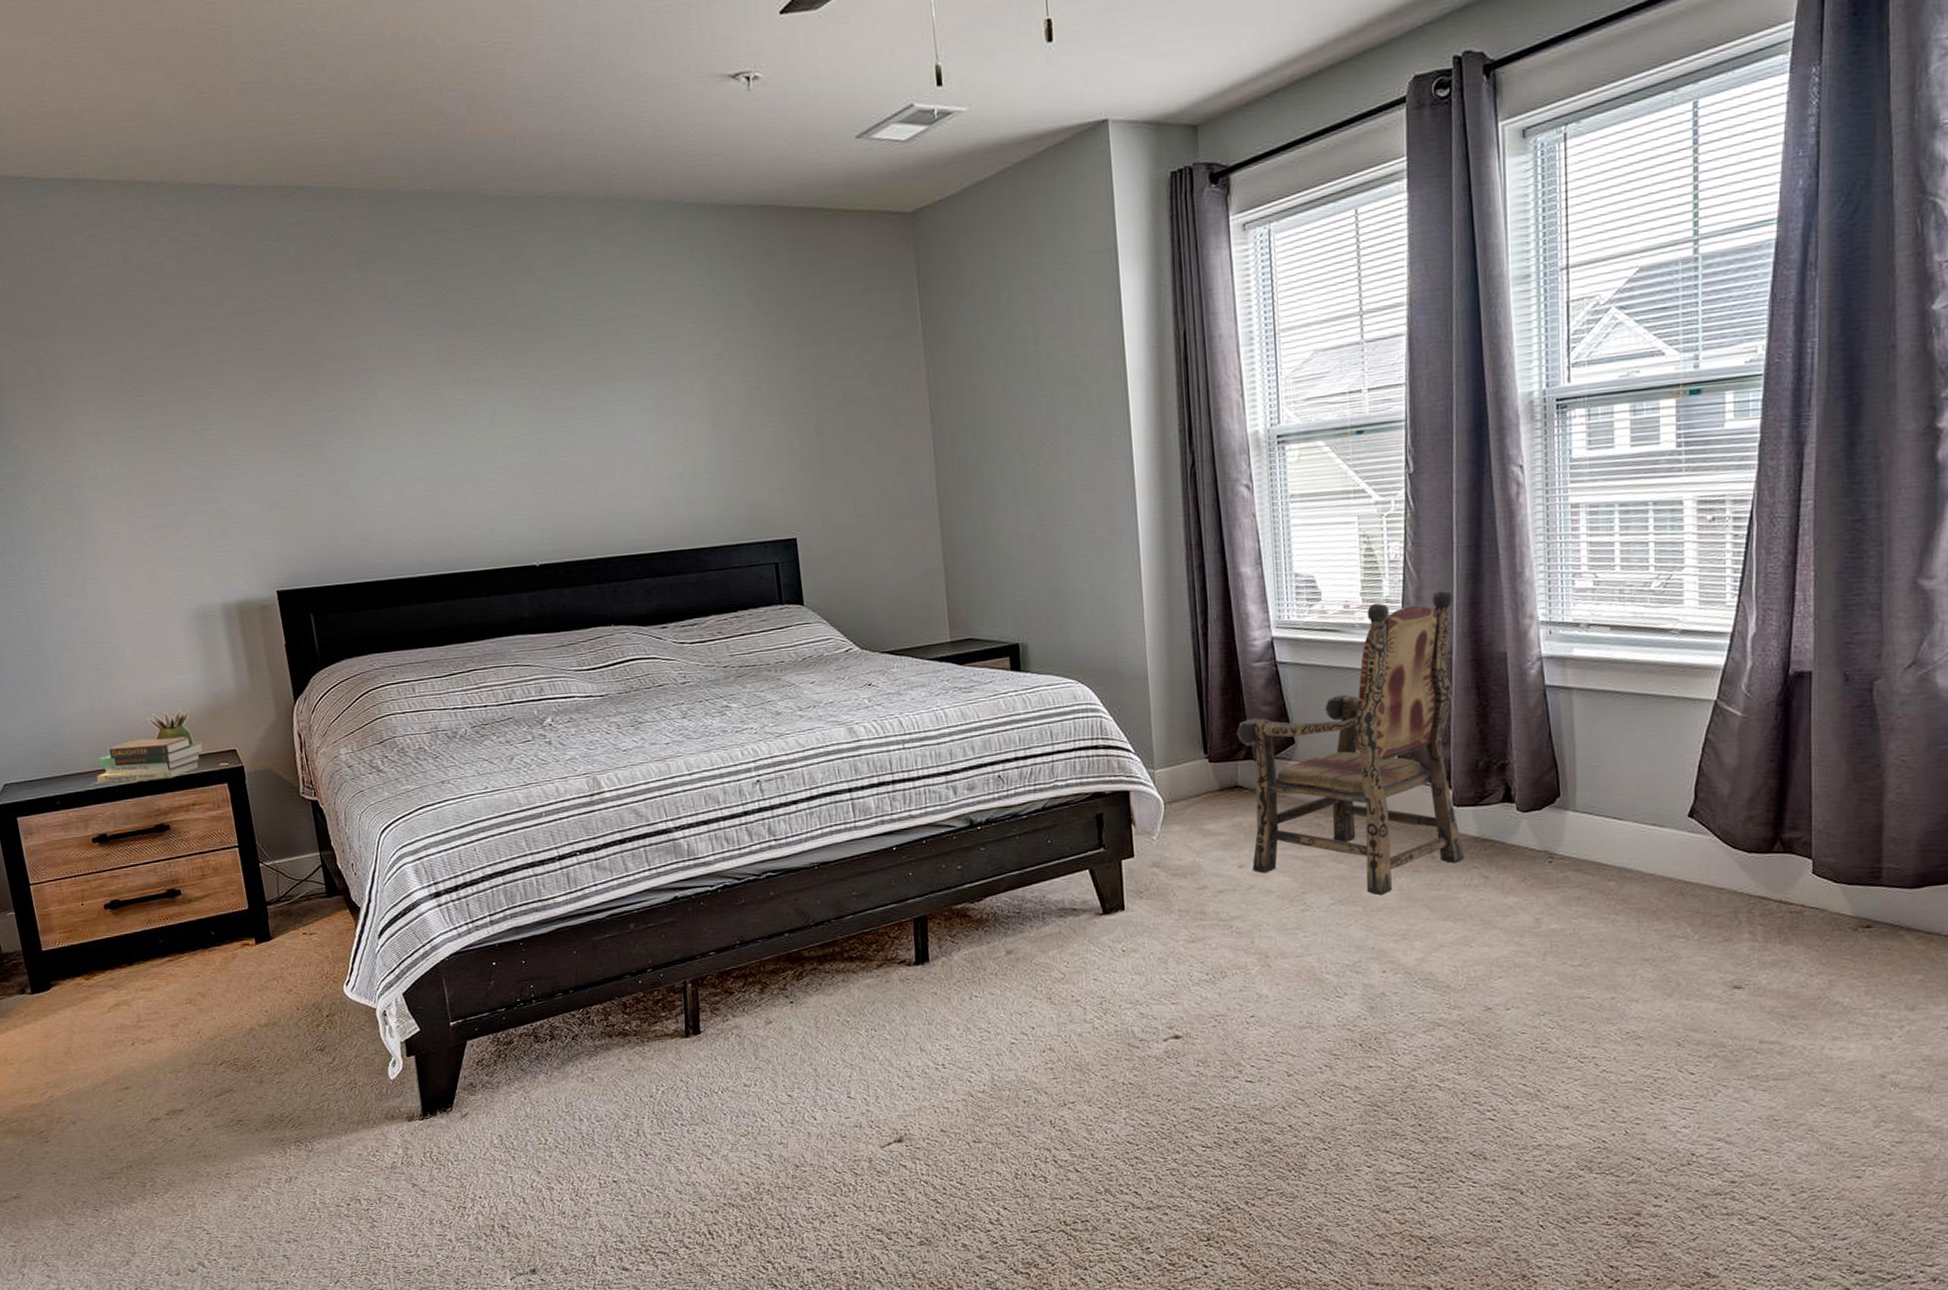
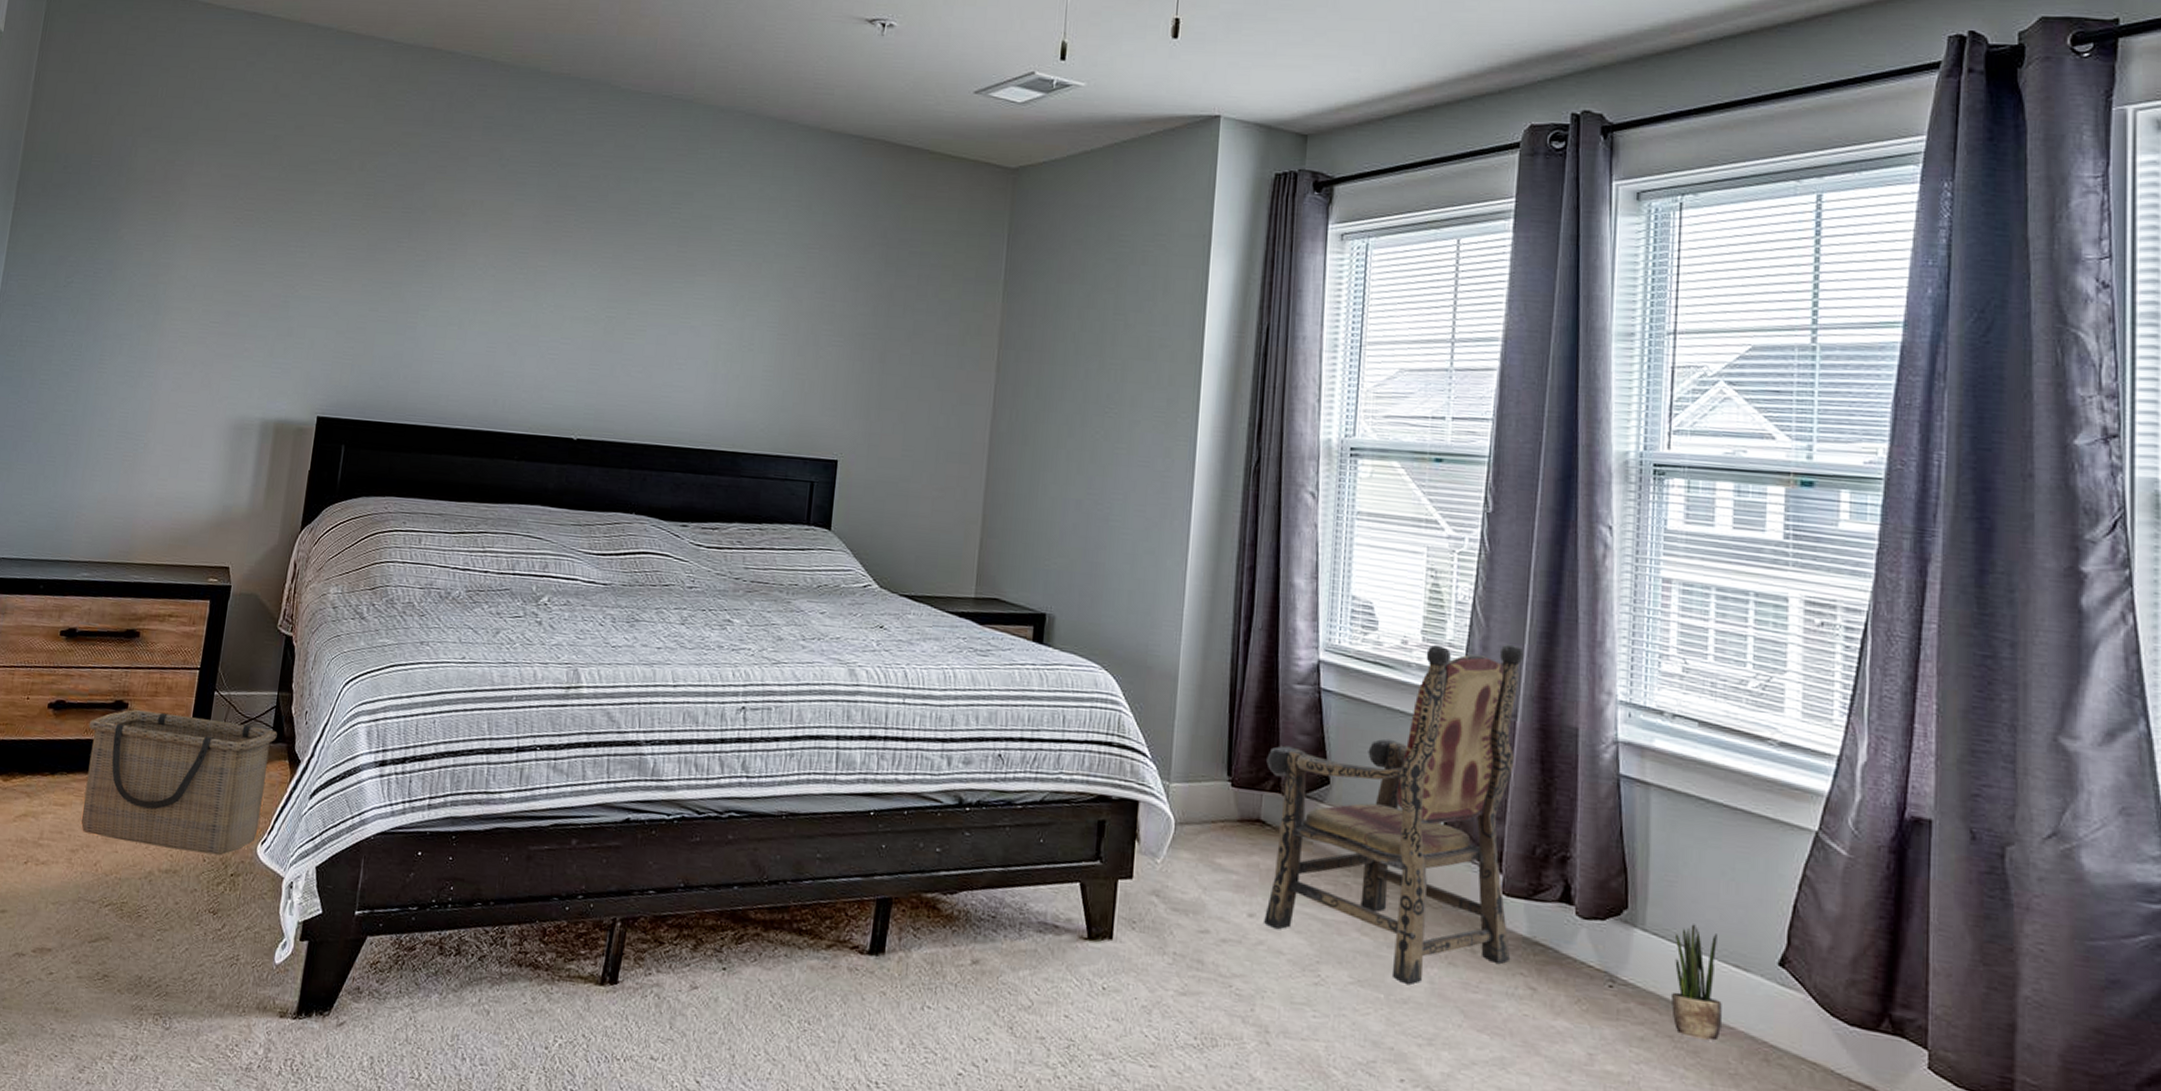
books: present [97,736,203,785] -> none [86,538,198,585]
succulent plant: present [148,711,194,745] -> none [155,516,195,554]
basket: none [148,886,340,1009] -> present [81,709,278,856]
potted plant: none [1600,797,1643,889] -> present [1670,924,1722,1041]

